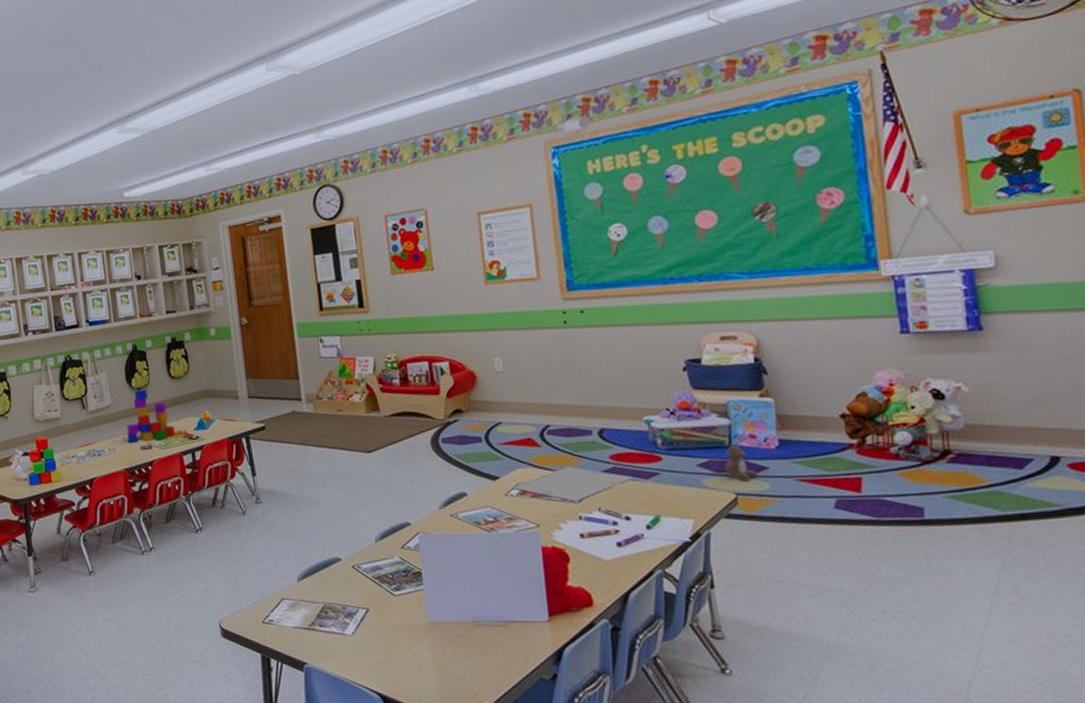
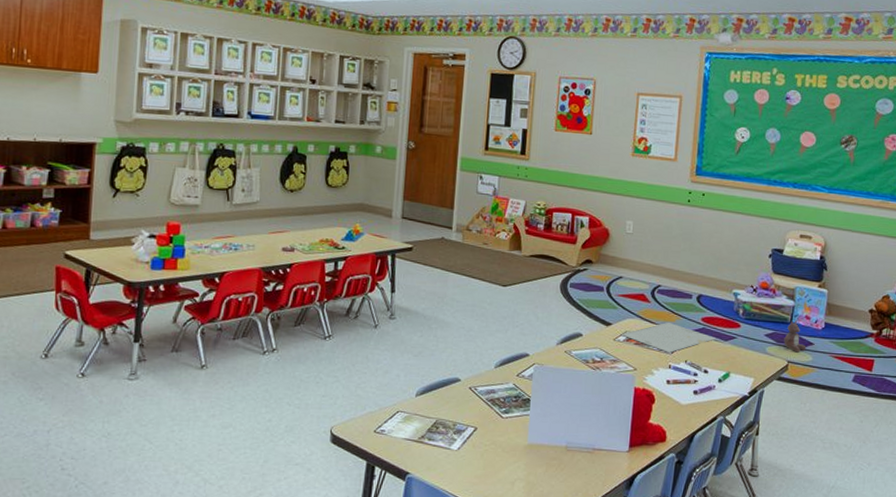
toy blocks: present [126,389,175,443] -> none [270,191,322,245]

